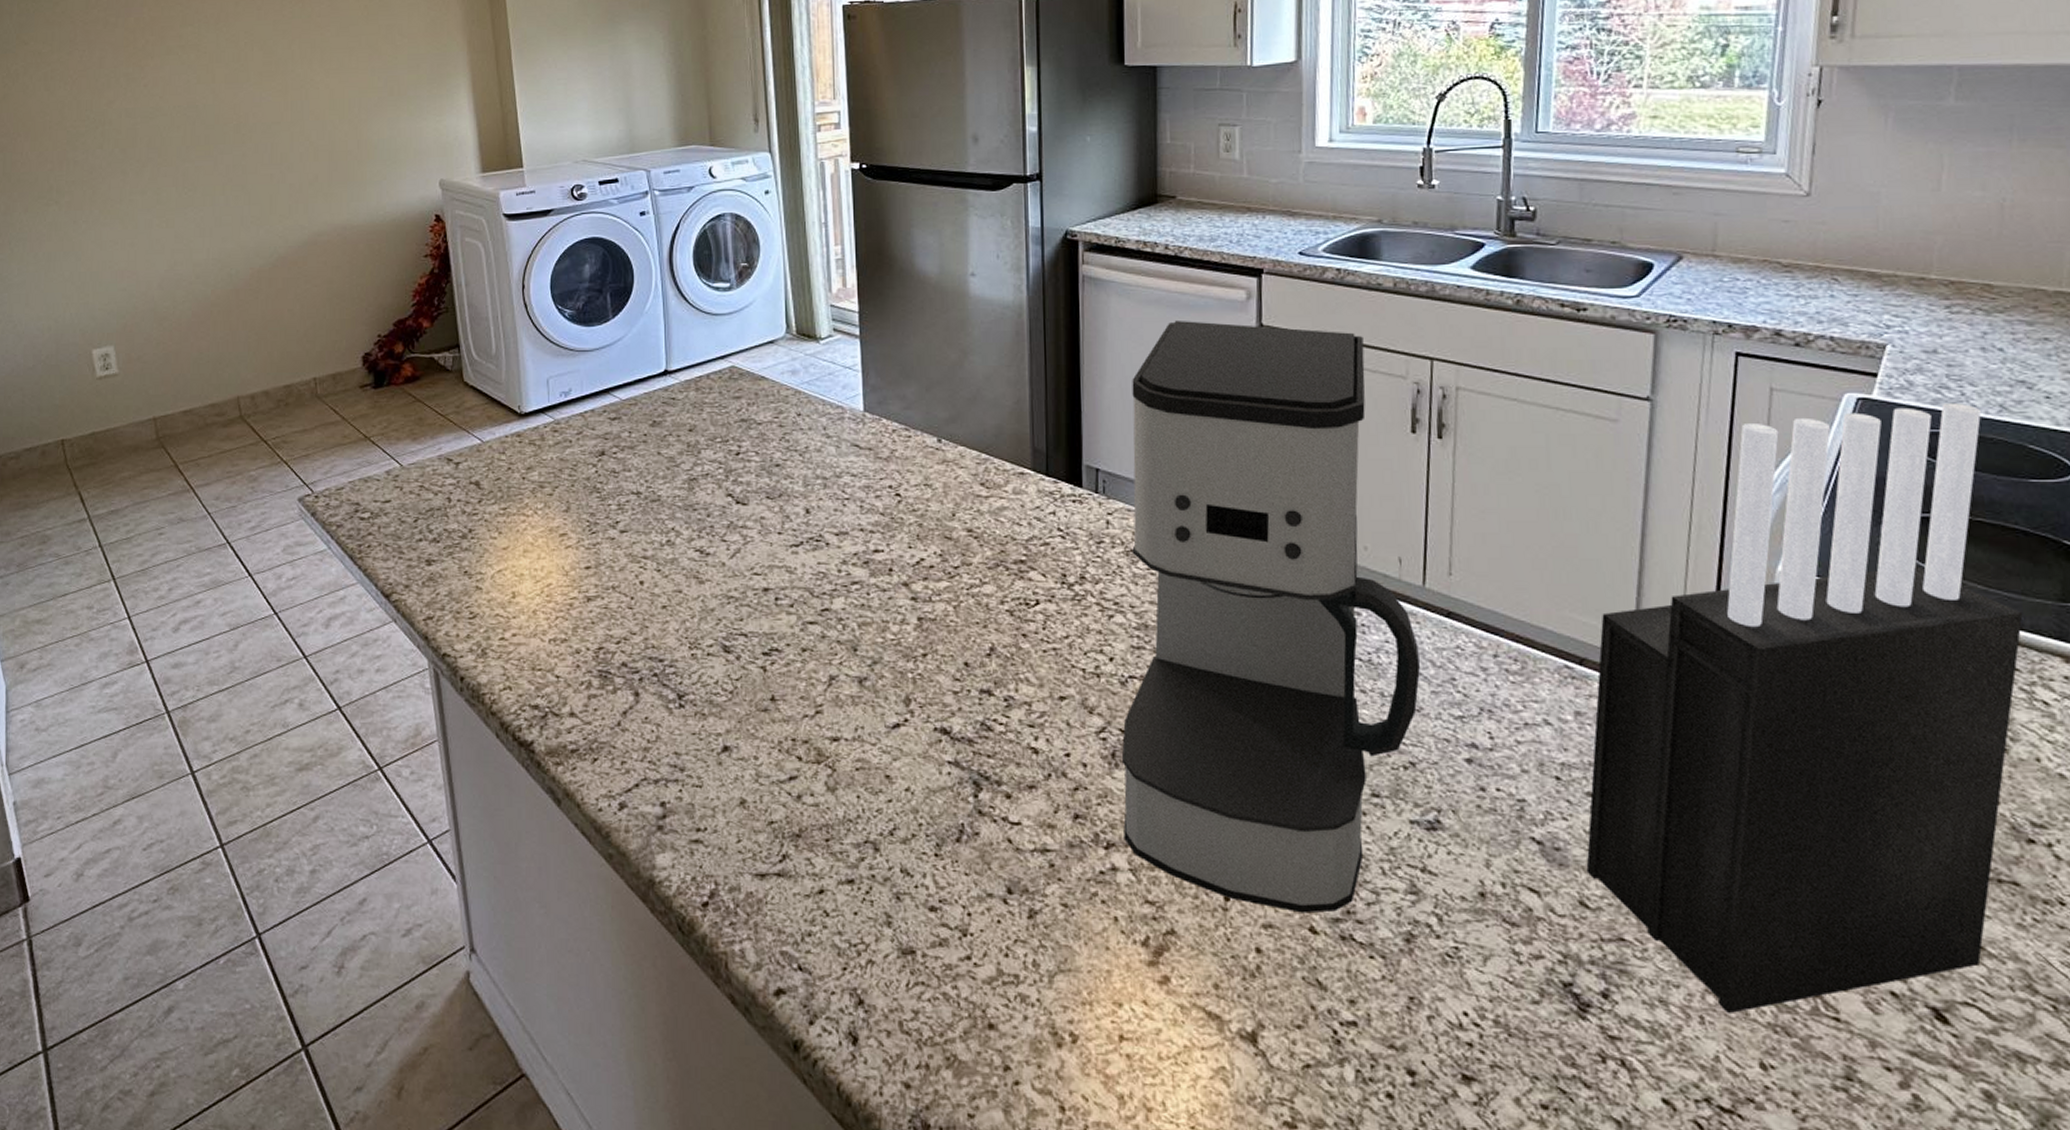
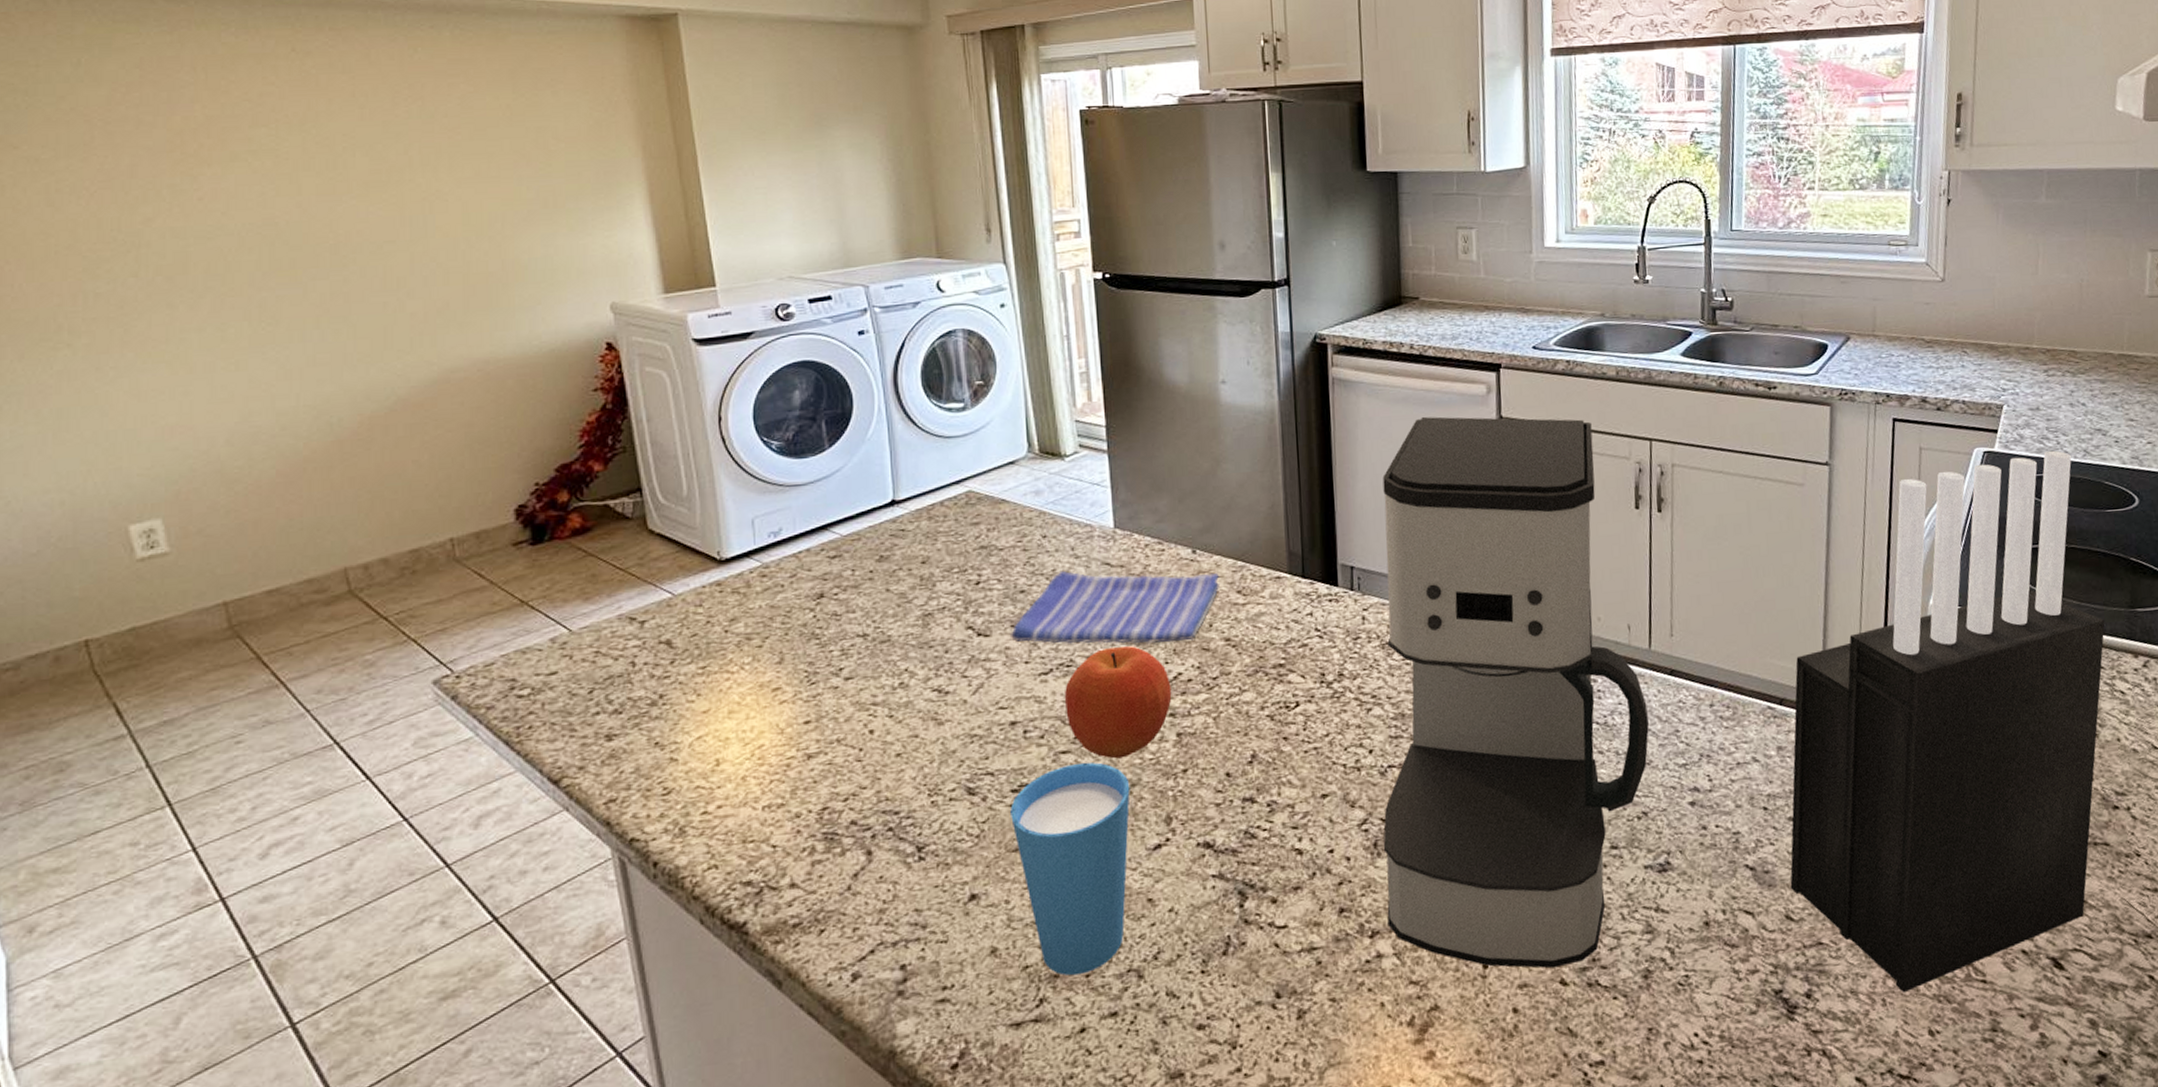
cup: none [760,635,872,838] -> present [1009,762,1130,976]
dish towel: none [766,448,965,528] -> present [1011,570,1221,644]
fruit: none [814,527,914,635] -> present [1065,646,1172,759]

